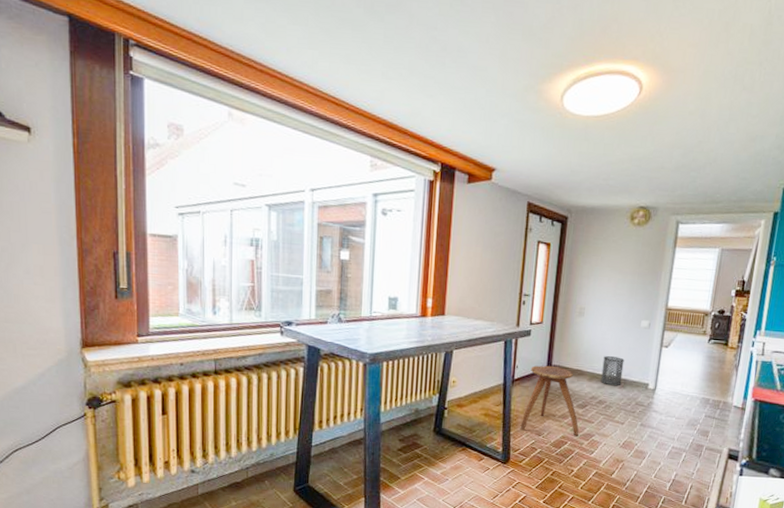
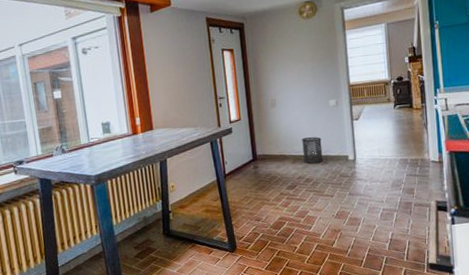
stool: present [520,365,579,436] -> none [238,156,295,219]

